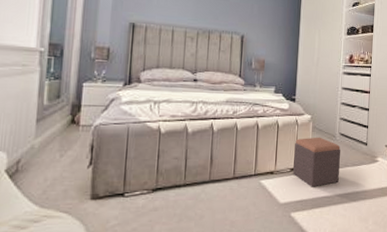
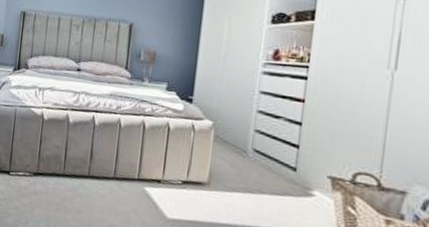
footstool: present [293,137,341,187] -> none [185,147,255,211]

